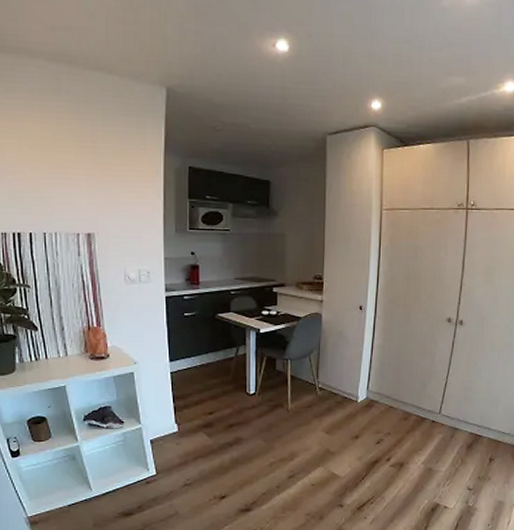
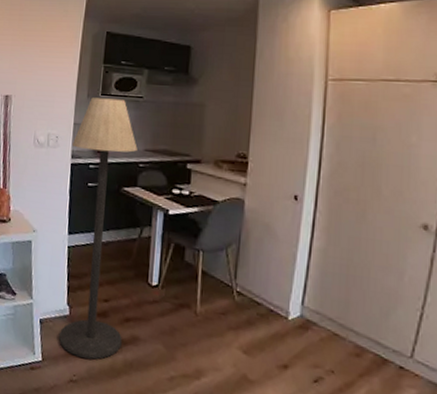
floor lamp: none [165,232,228,464] -> present [59,97,138,360]

